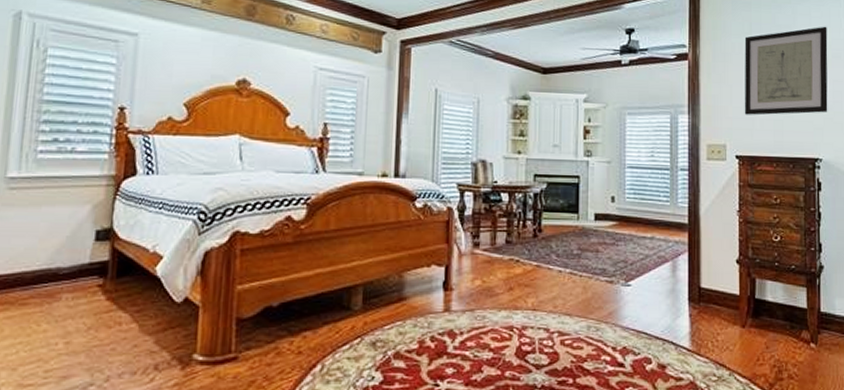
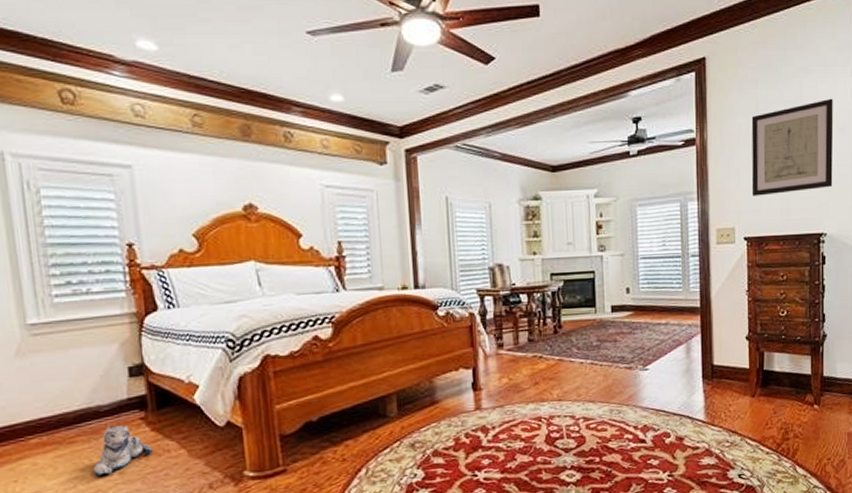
plush toy: none [39,291,104,345] -> present [93,425,153,477]

